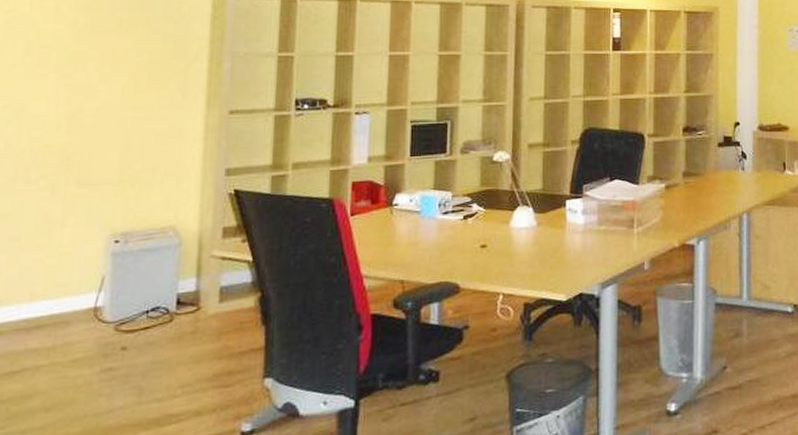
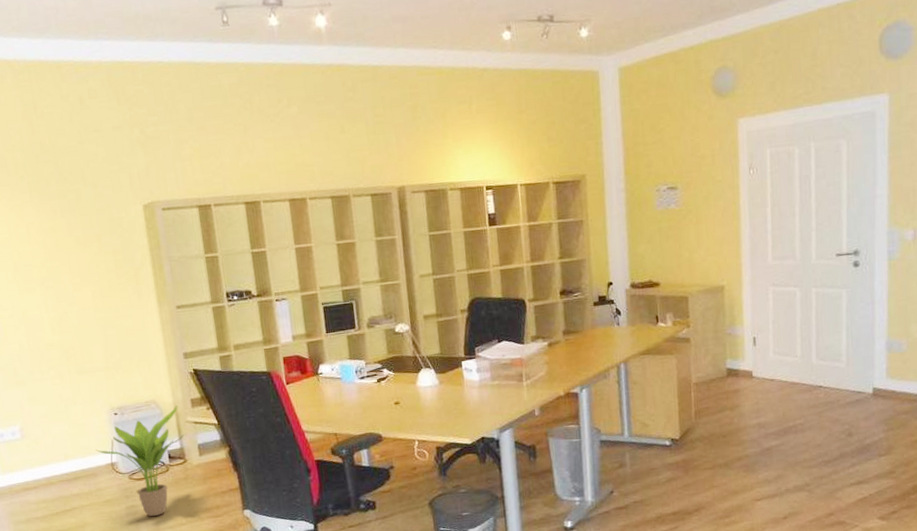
potted plant: none [76,235,205,384] -> present [95,405,185,516]

